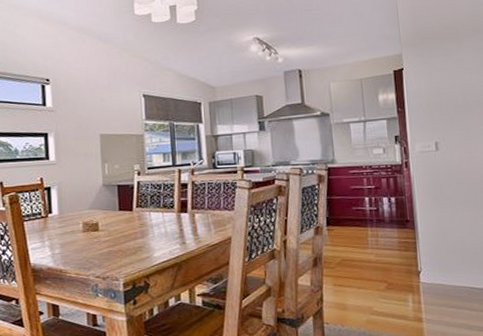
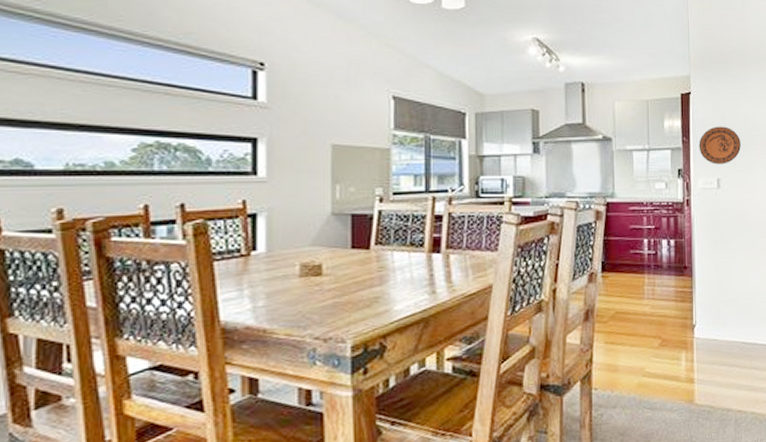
decorative plate: none [414,95,458,130] -> present [699,126,741,164]

